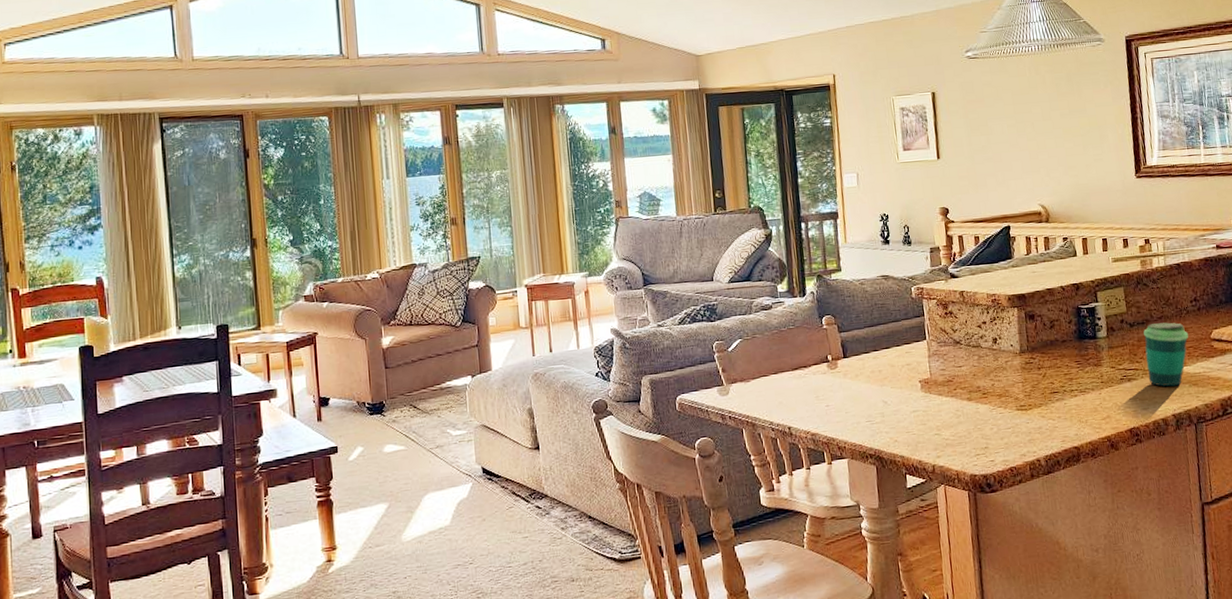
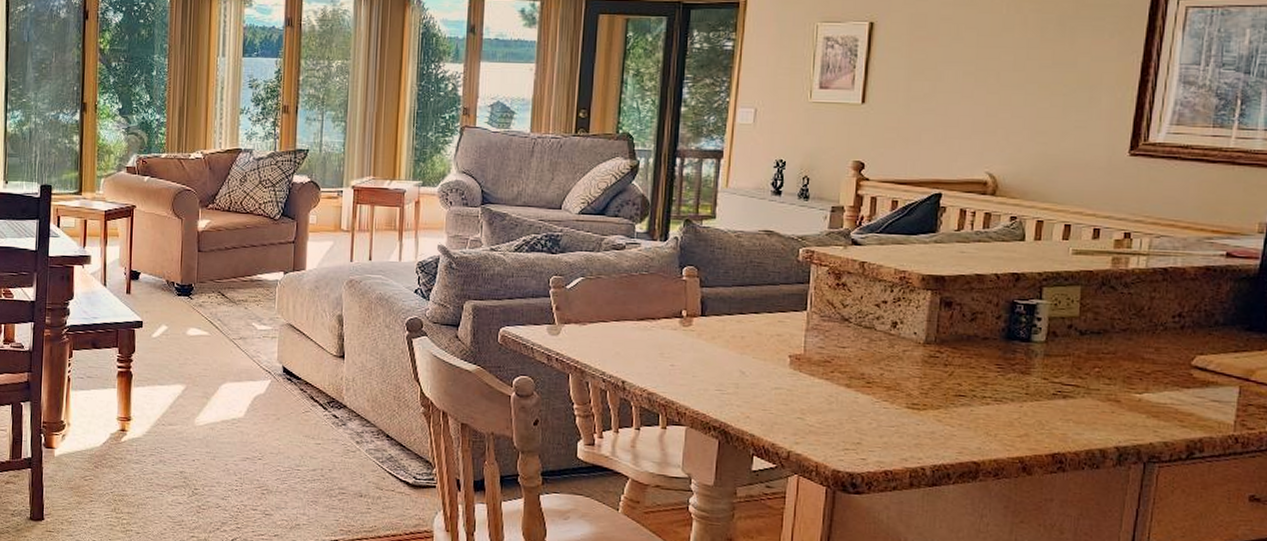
cup: present [1143,322,1188,387] -> none [1091,335,1159,415]

